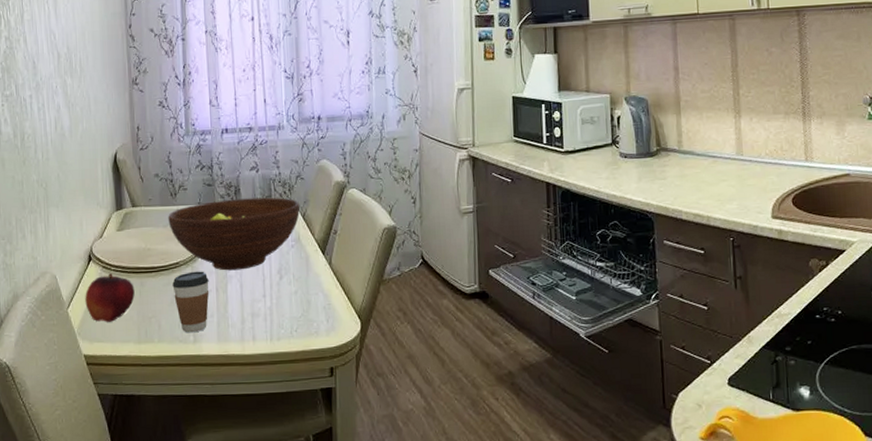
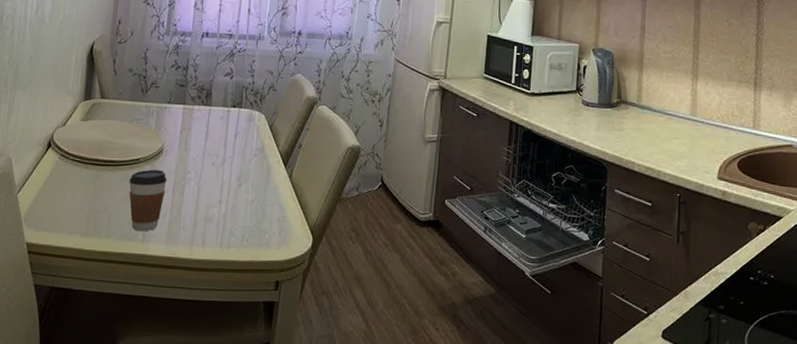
fruit: present [85,273,135,322] -> none [37,162,90,212]
fruit bowl: present [168,197,301,271] -> none [135,102,269,174]

